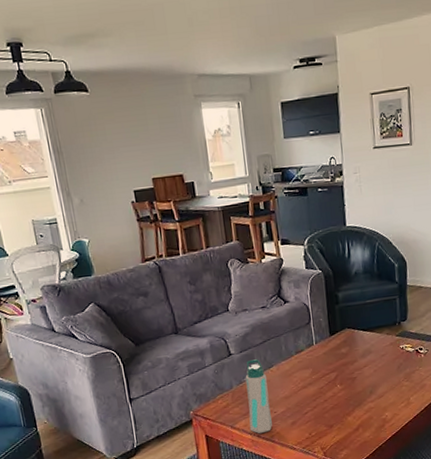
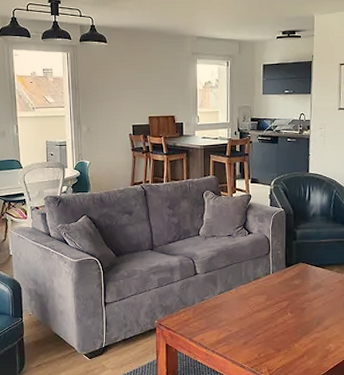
water bottle: present [245,359,273,434] -> none [205,281,227,349]

